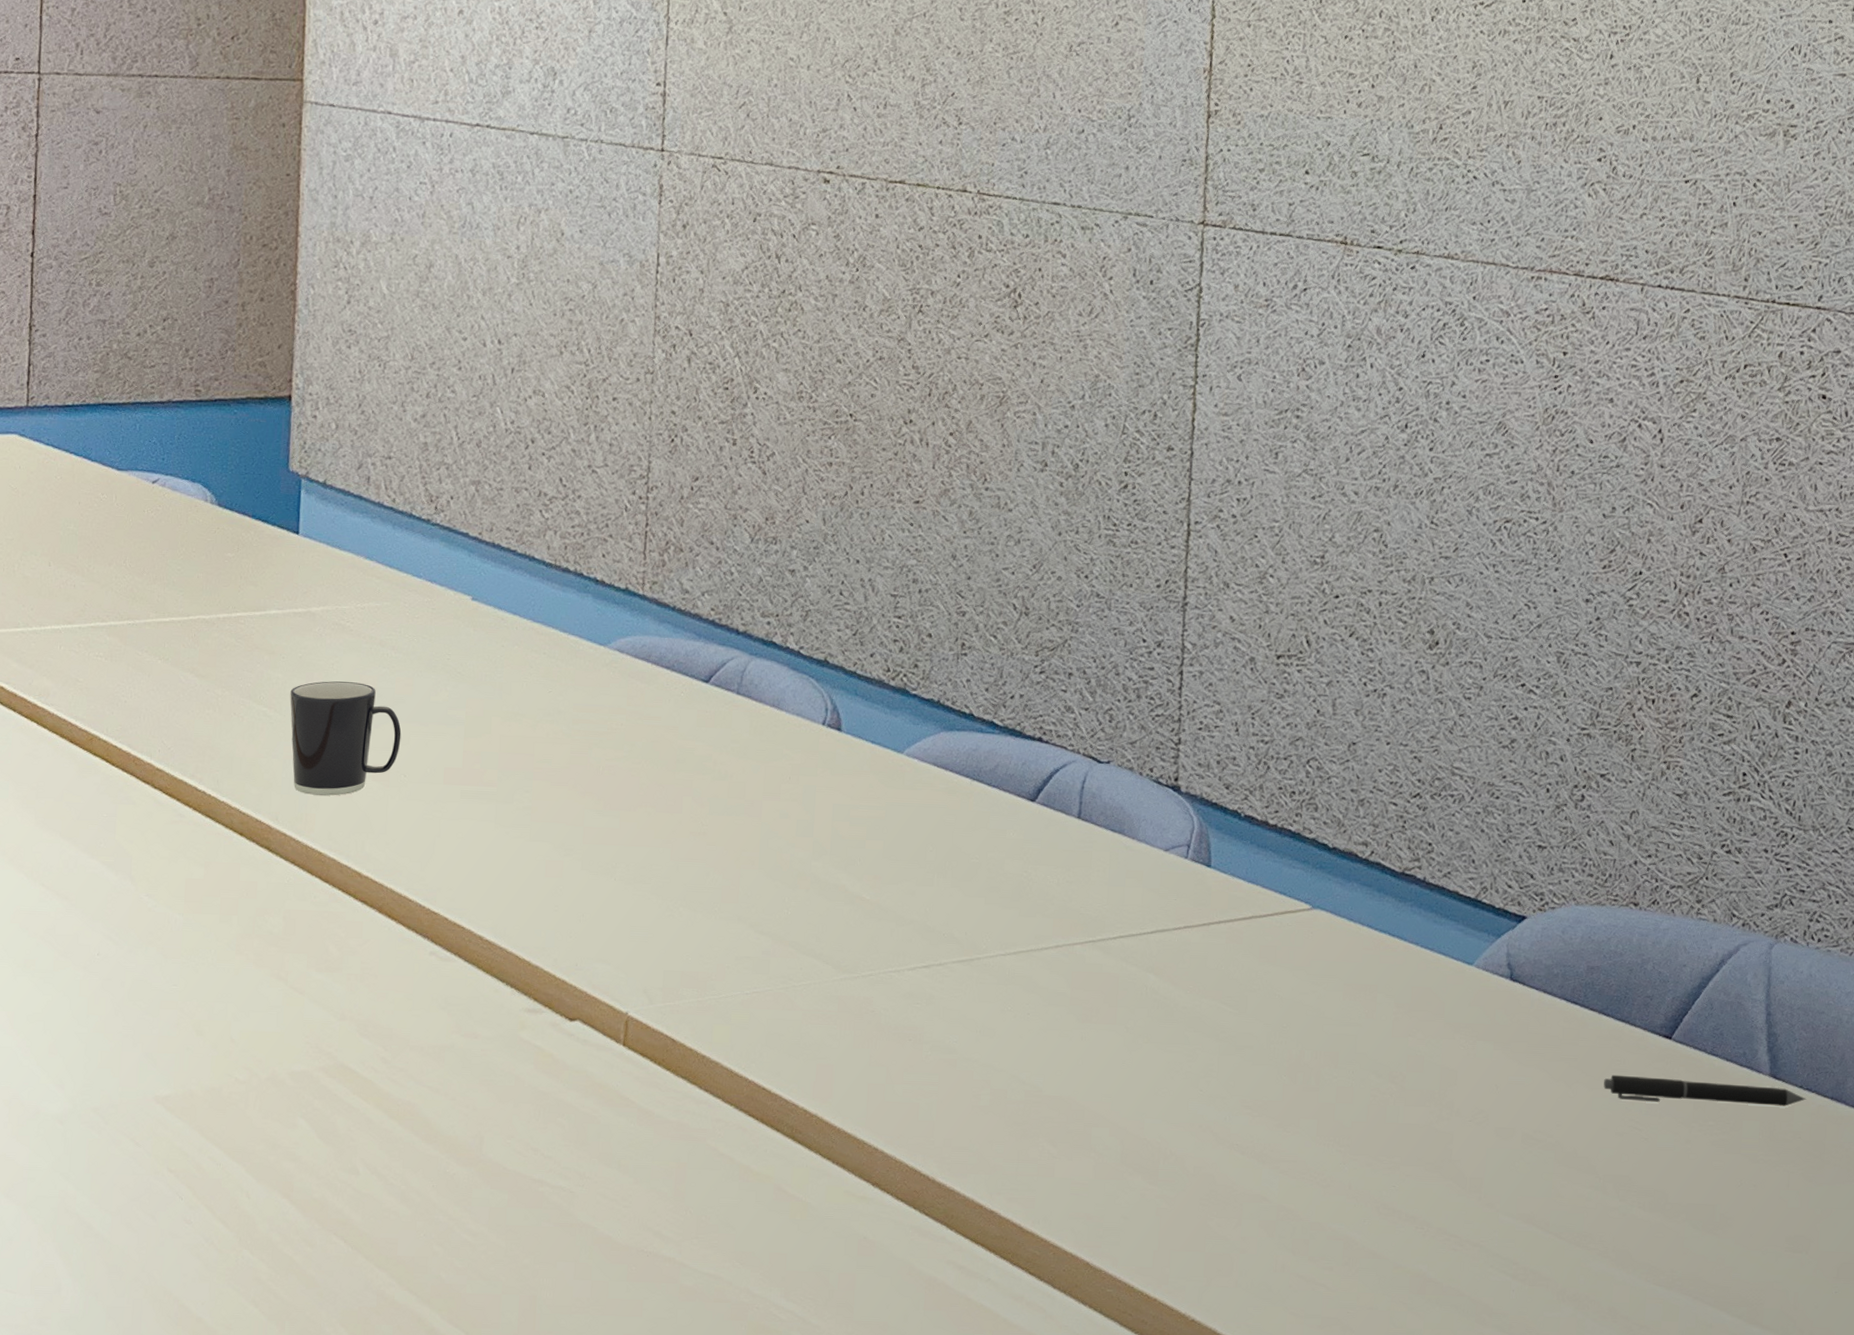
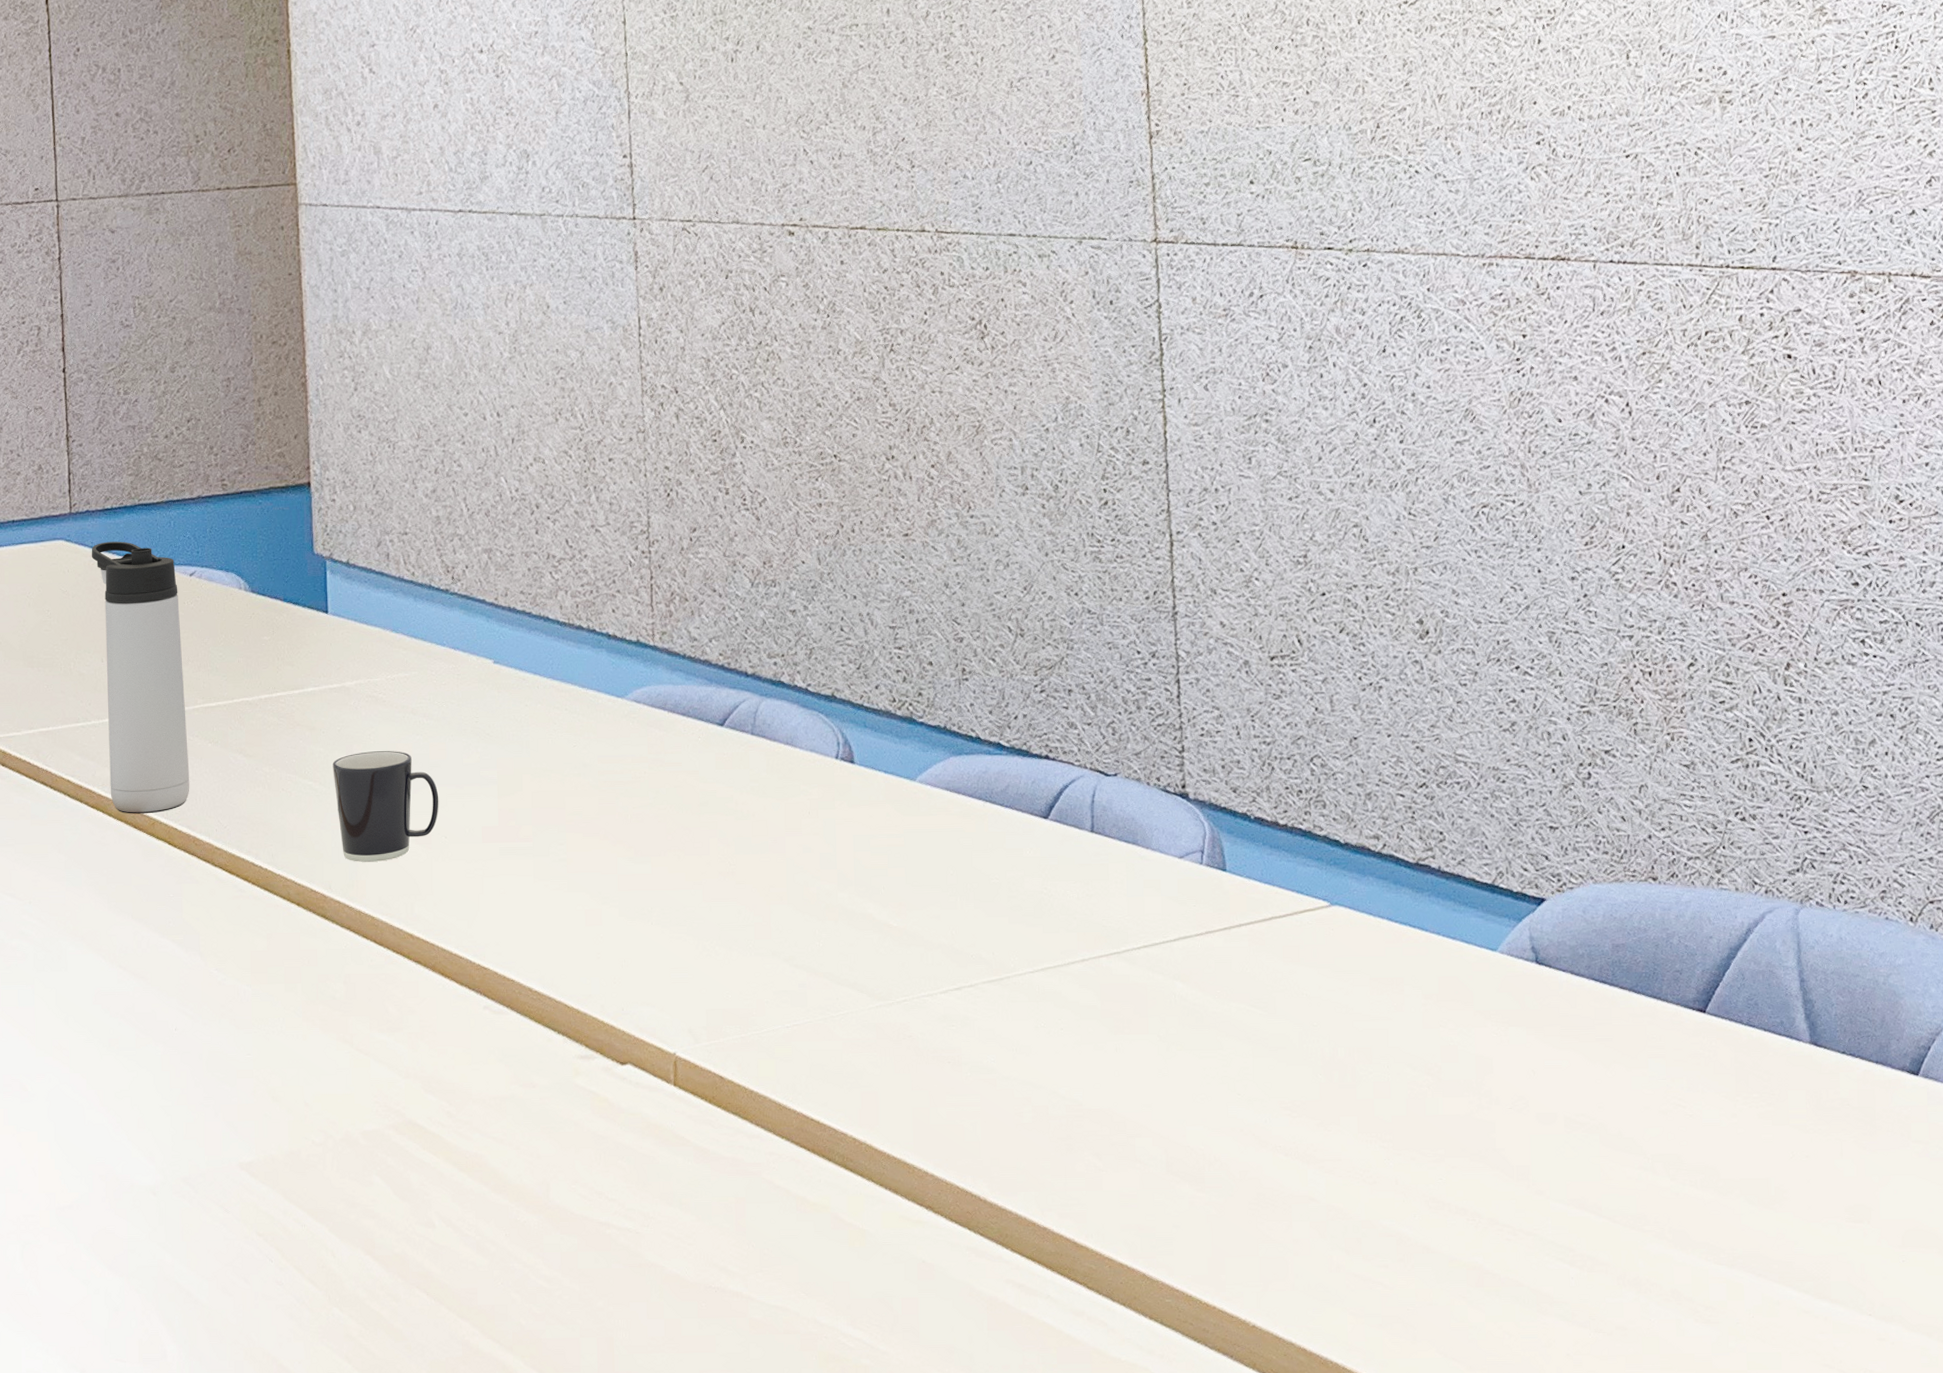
thermos bottle: none [46,440,139,729] -> present [91,541,190,814]
pen: present [1603,1074,1807,1106] -> none [1642,1052,1851,1078]

